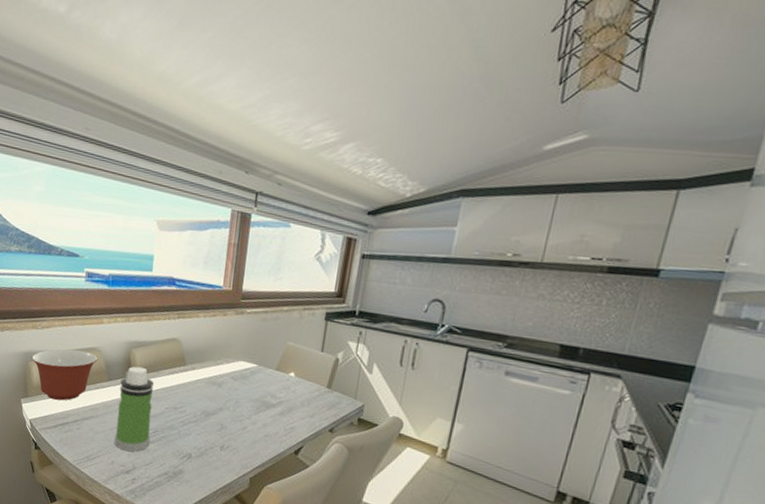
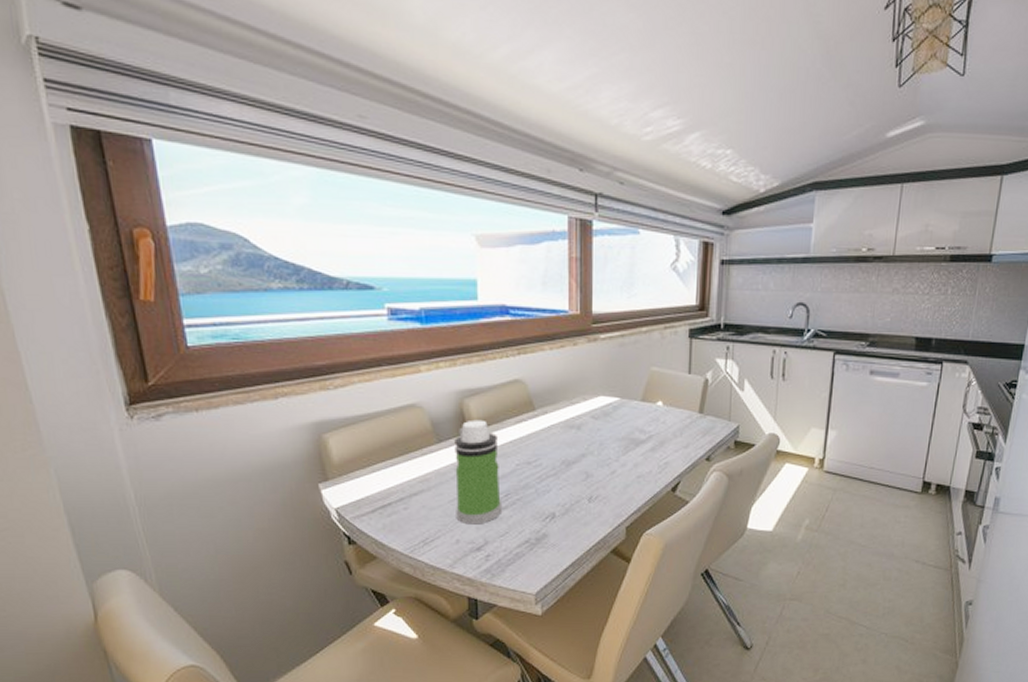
mixing bowl: present [31,349,98,401] -> none [325,409,420,477]

